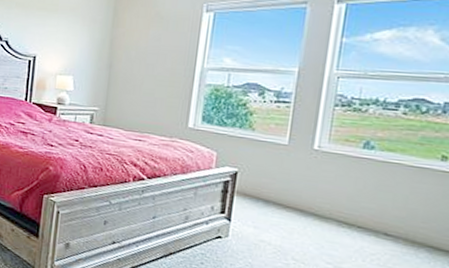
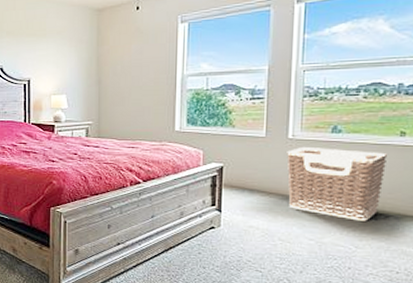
clothes hamper: none [307,160,424,250] -> present [287,146,387,221]

